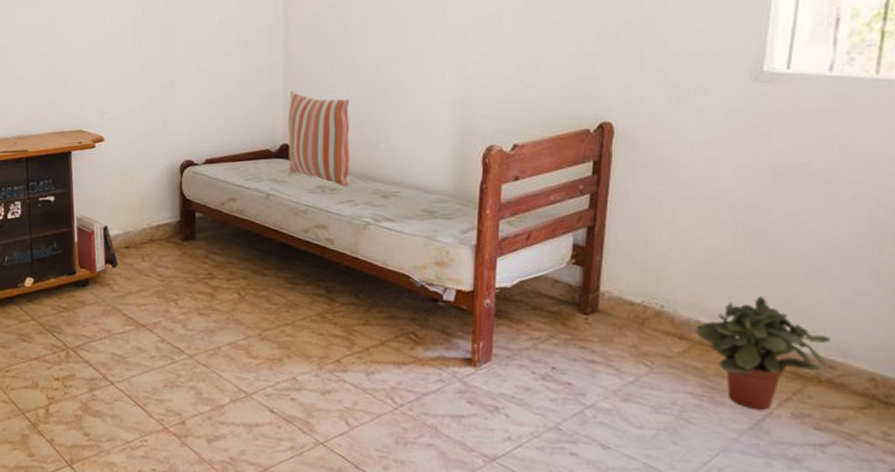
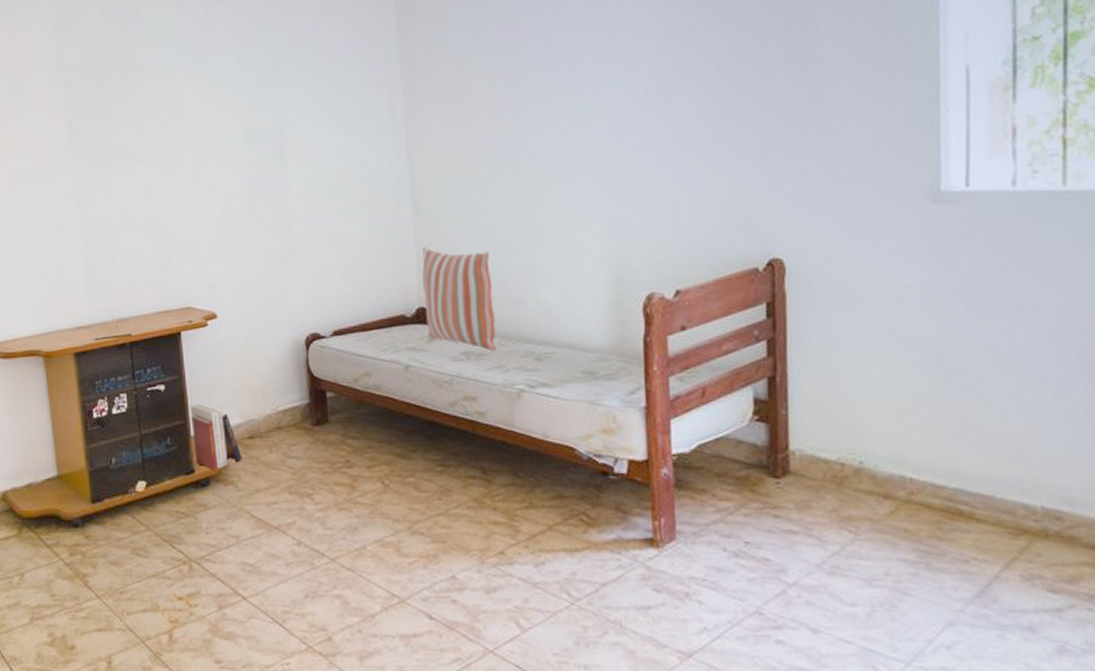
potted plant: present [695,296,830,410] -> none [900,443,1052,574]

